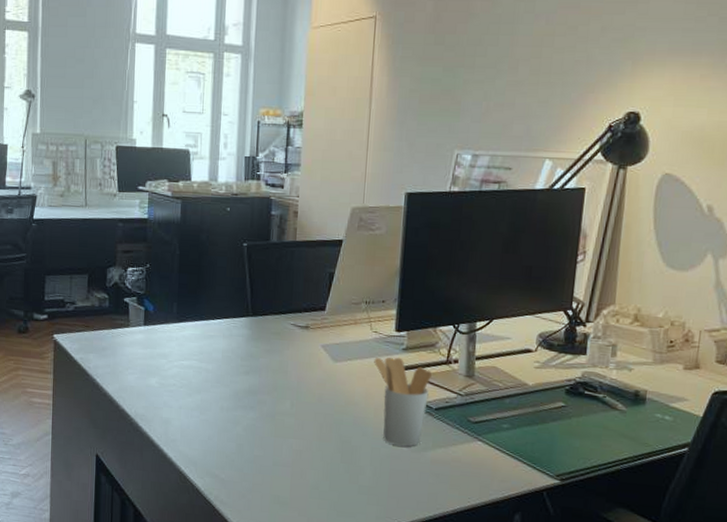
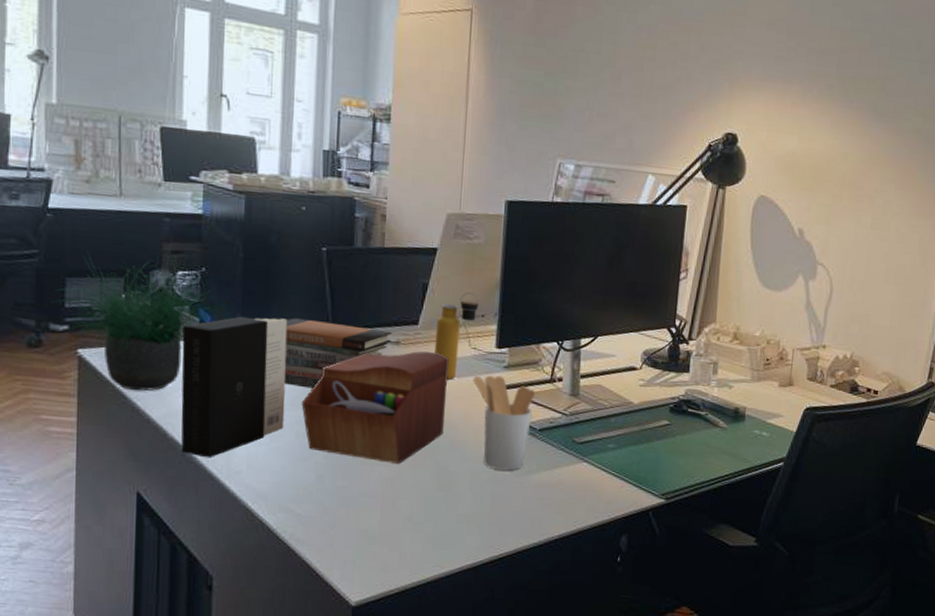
potted plant: none [36,245,156,370] -> present [52,244,214,391]
book: none [130,305,215,428] -> present [181,316,288,458]
book stack: none [211,306,302,368] -> present [283,318,392,389]
sewing box: none [225,334,353,437] -> present [301,351,450,464]
water bottle: none [339,279,381,361] -> present [434,291,480,380]

